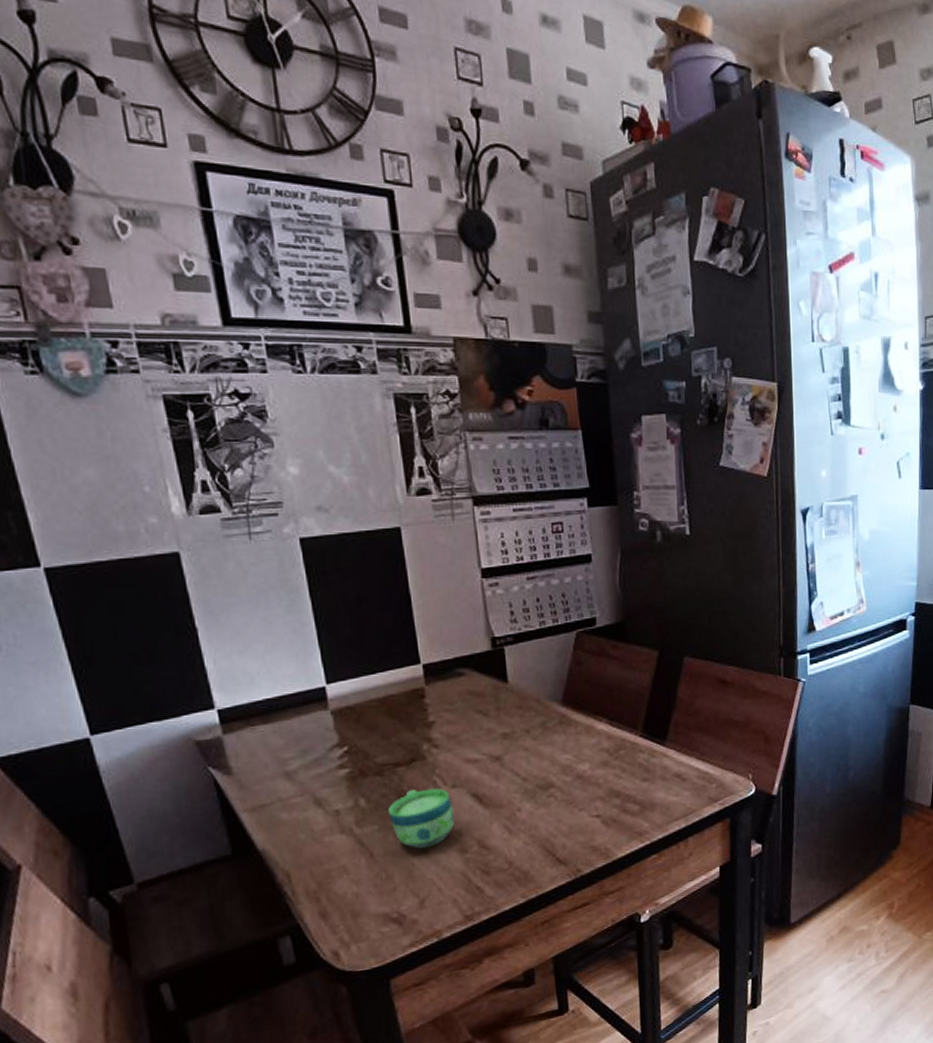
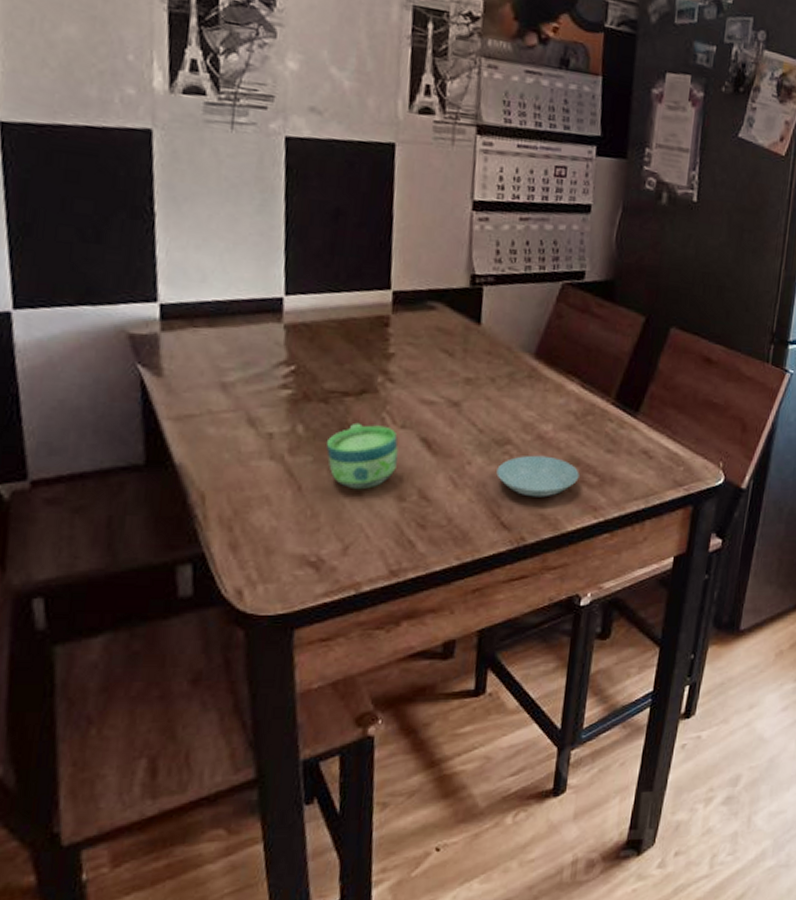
saucer: none [545,792,621,832] -> present [496,455,579,497]

